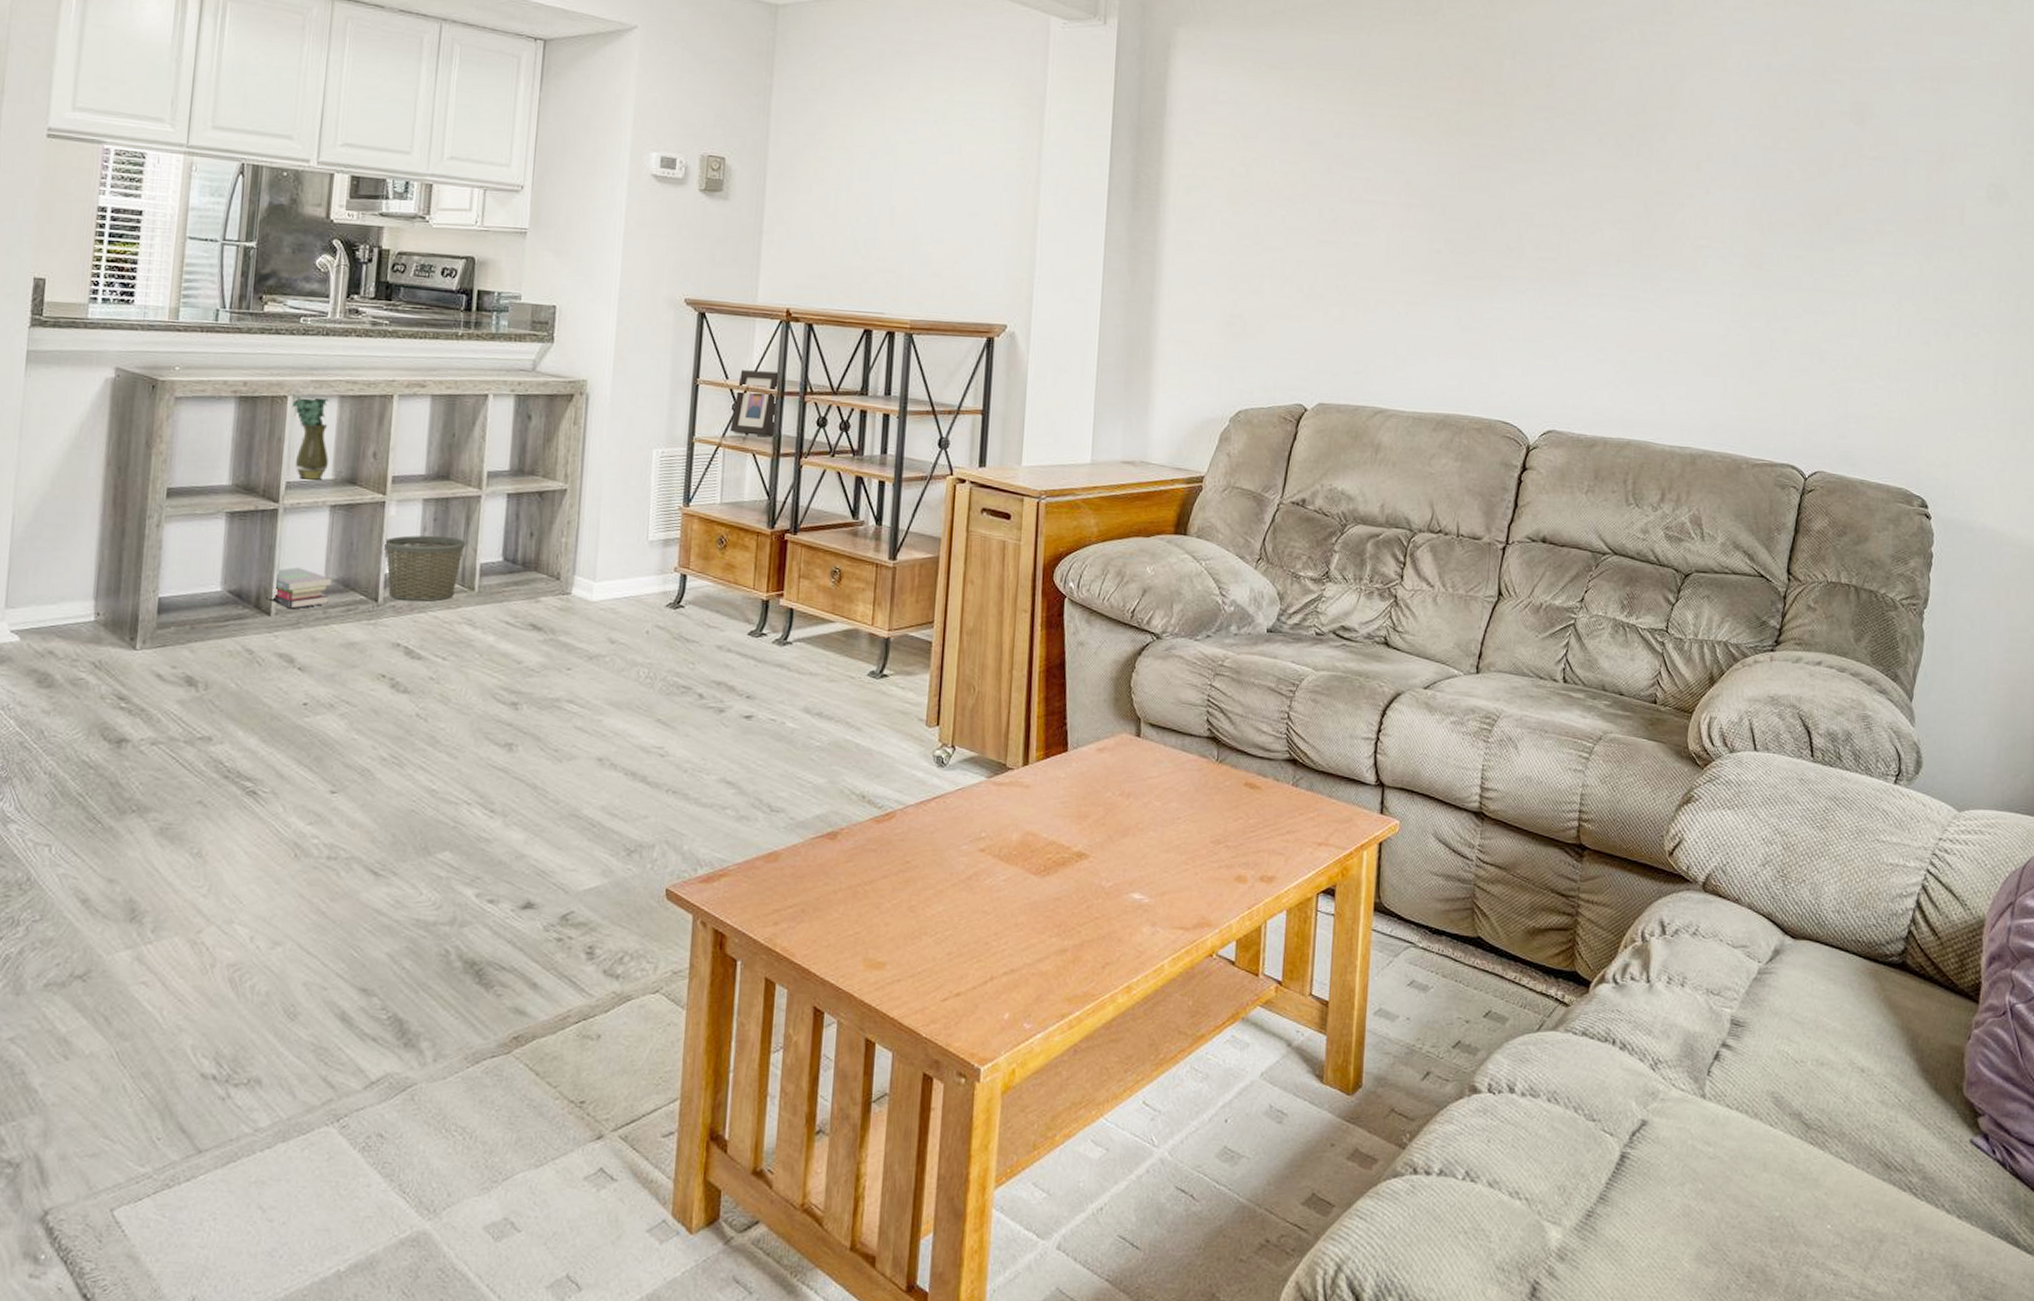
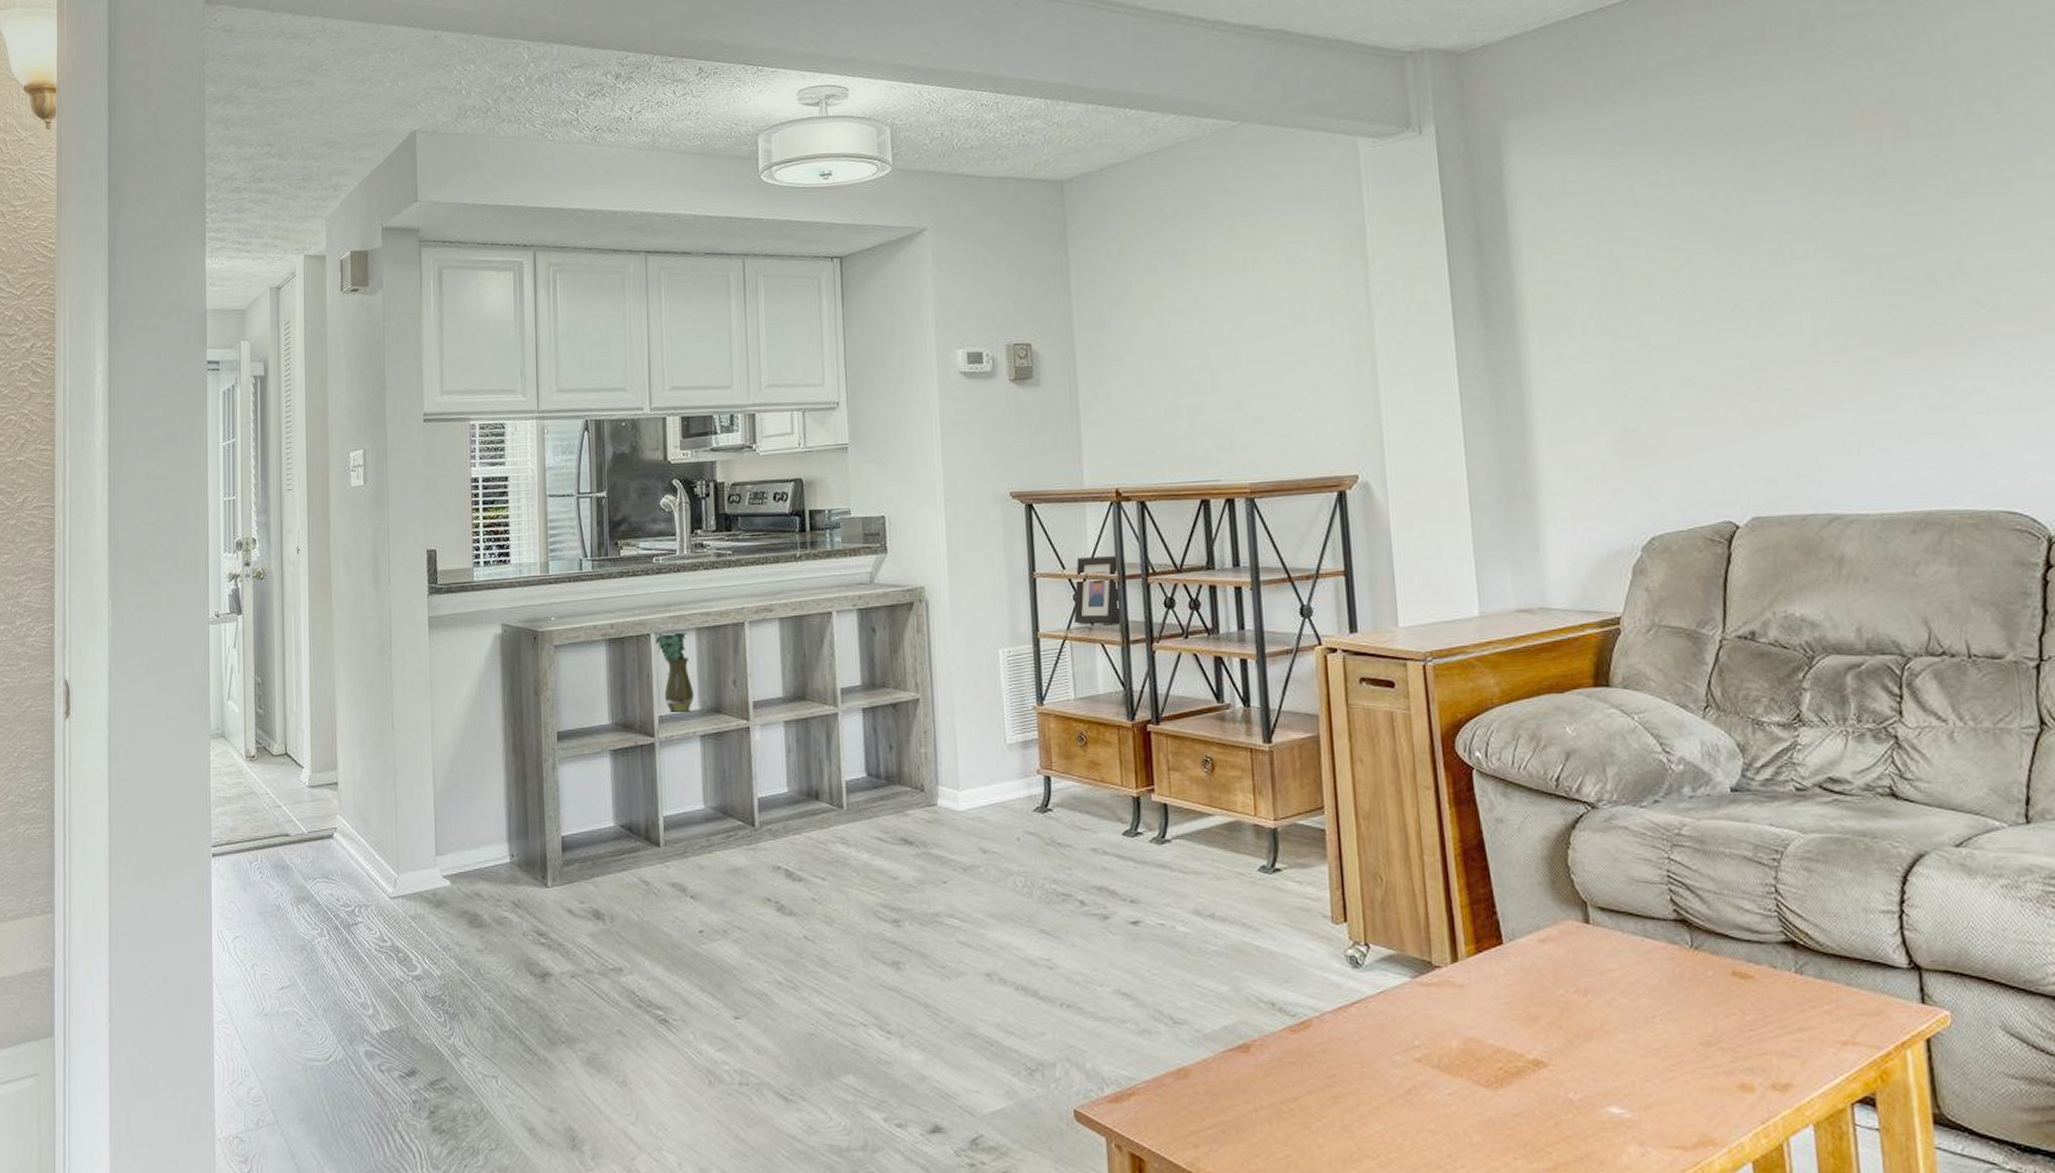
books: present [265,567,332,609] -> none [653,798,711,839]
basket: present [384,535,466,601] -> none [754,756,829,823]

